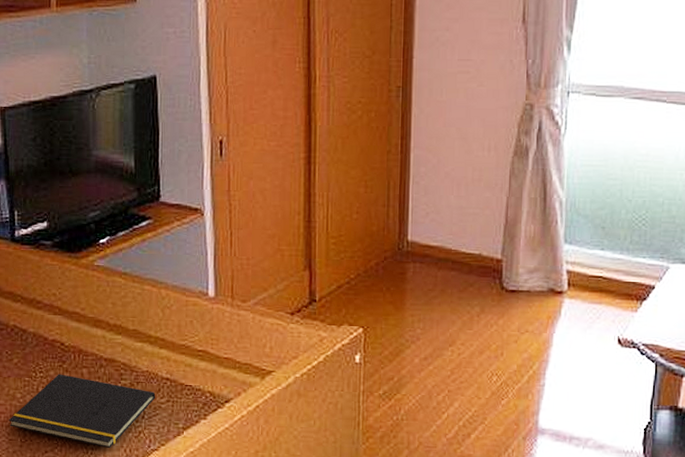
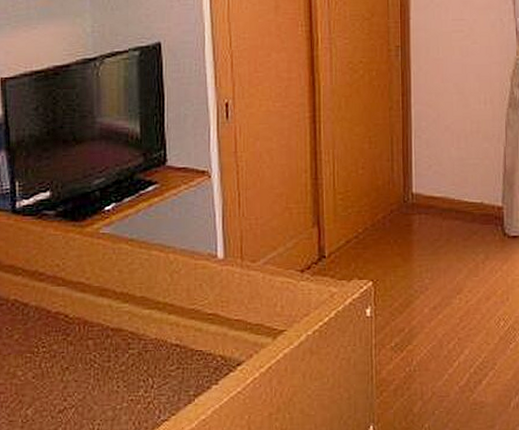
notepad: present [9,374,156,449] -> none [9,347,165,423]

